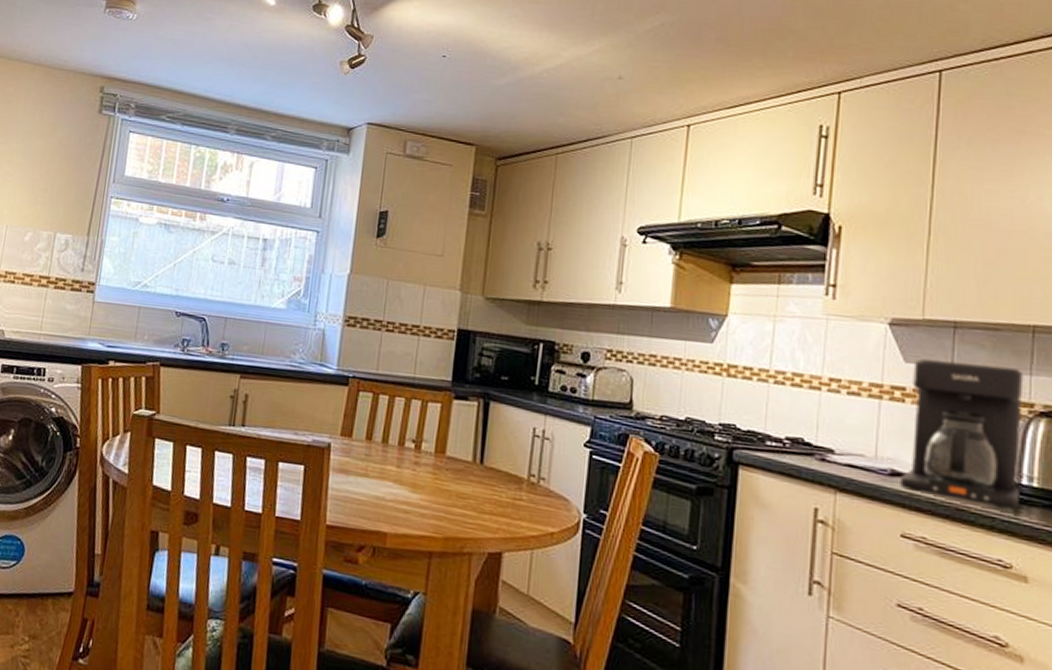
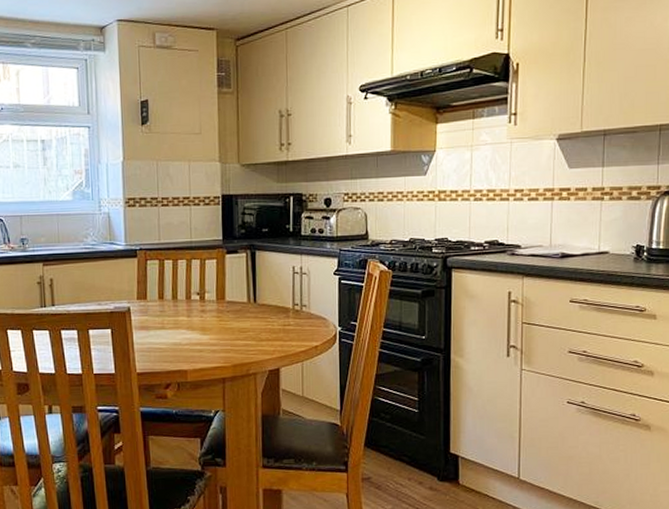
coffee maker: present [900,358,1024,510] -> none [568,160,654,269]

